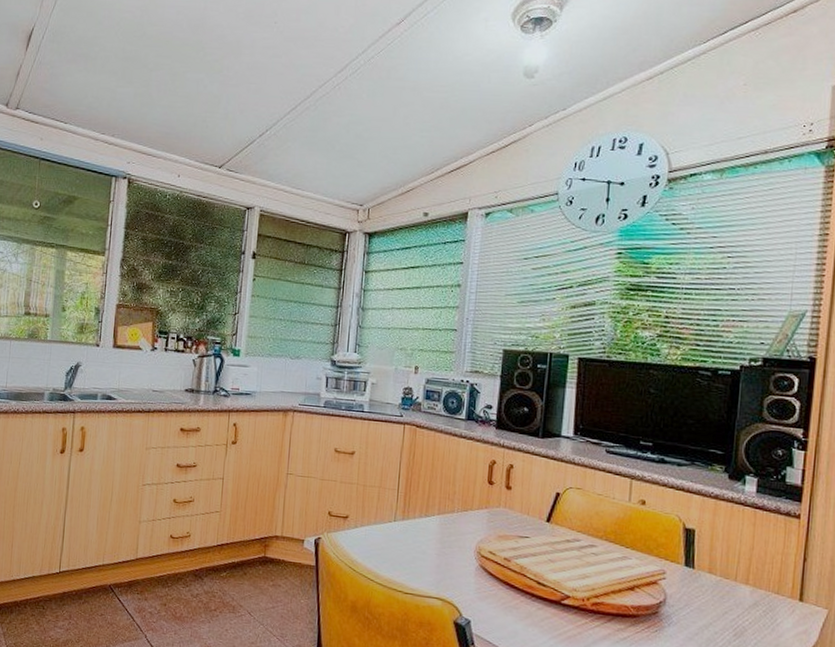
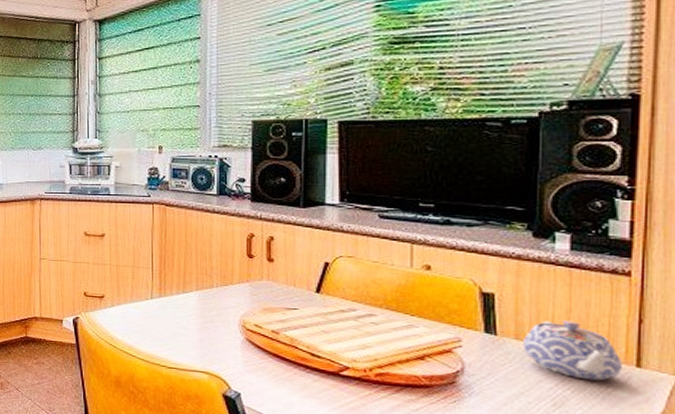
teapot: none [713,556,790,613] -> present [522,320,624,381]

